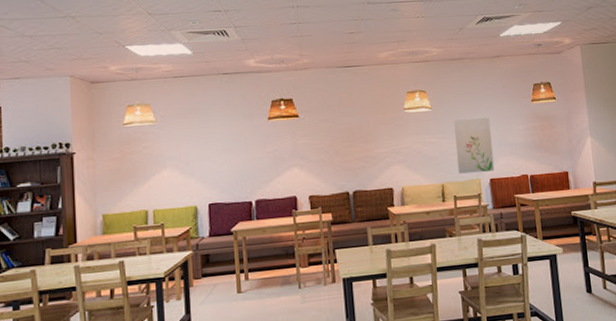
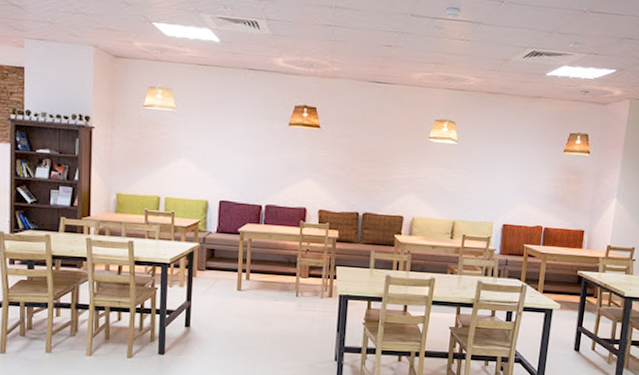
wall art: present [454,118,495,174] -> none [471,157,516,217]

